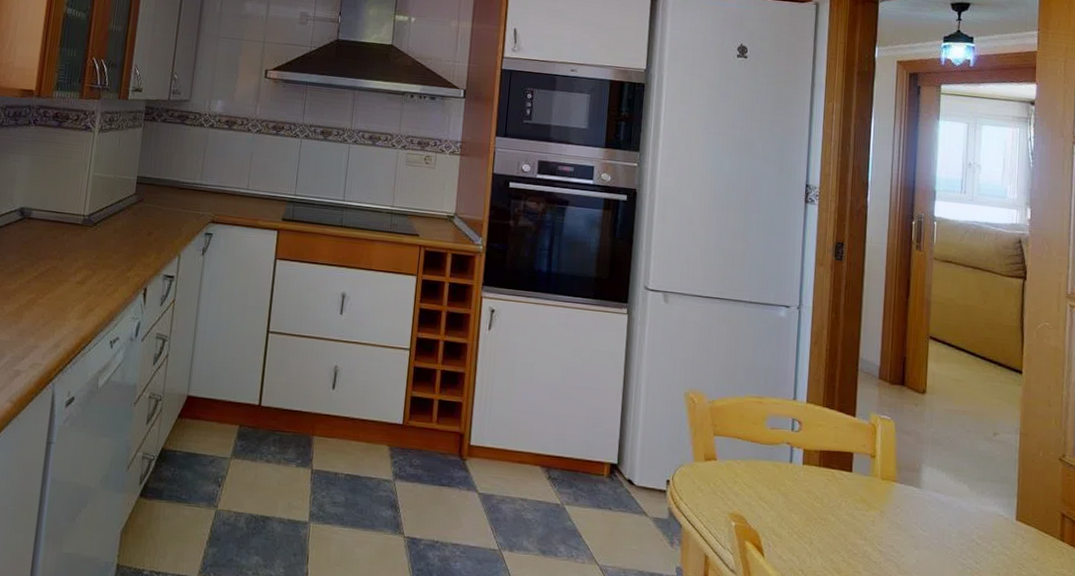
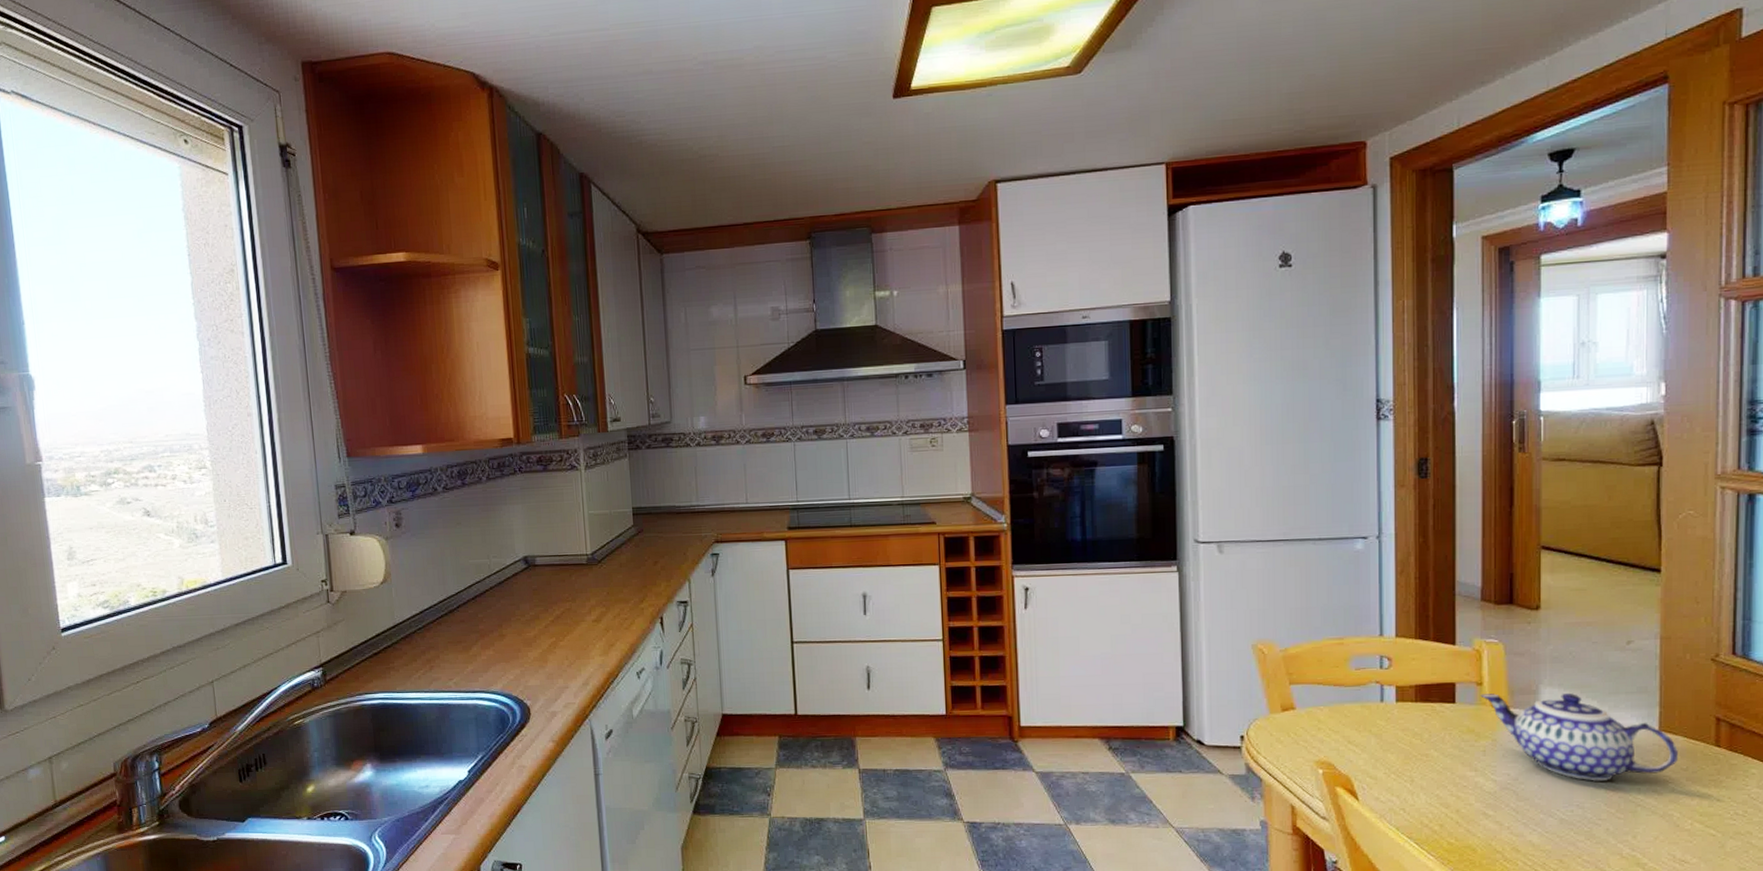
teapot: none [873,466,1031,563] -> present [1480,692,1678,781]

